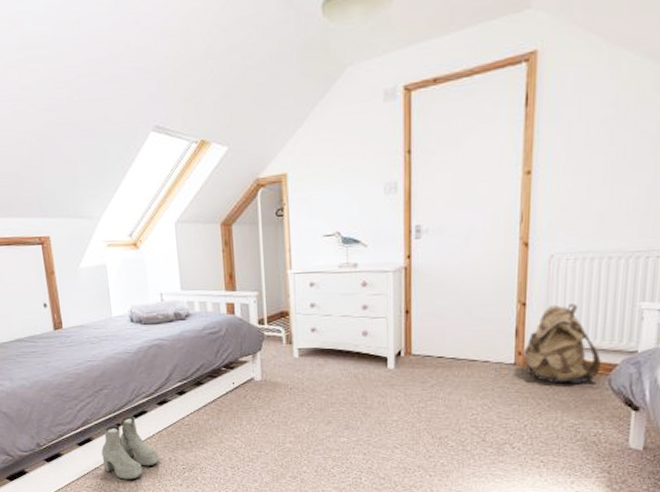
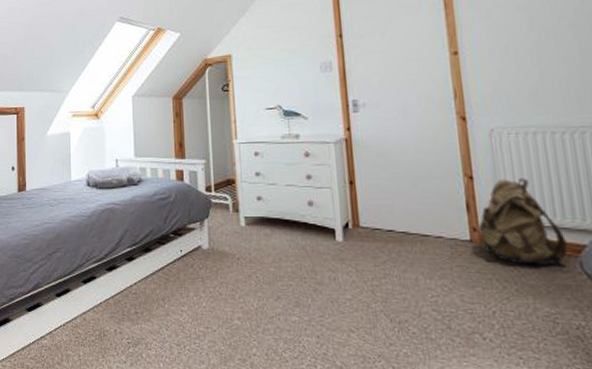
boots: present [101,416,159,480] -> none [49,281,104,353]

